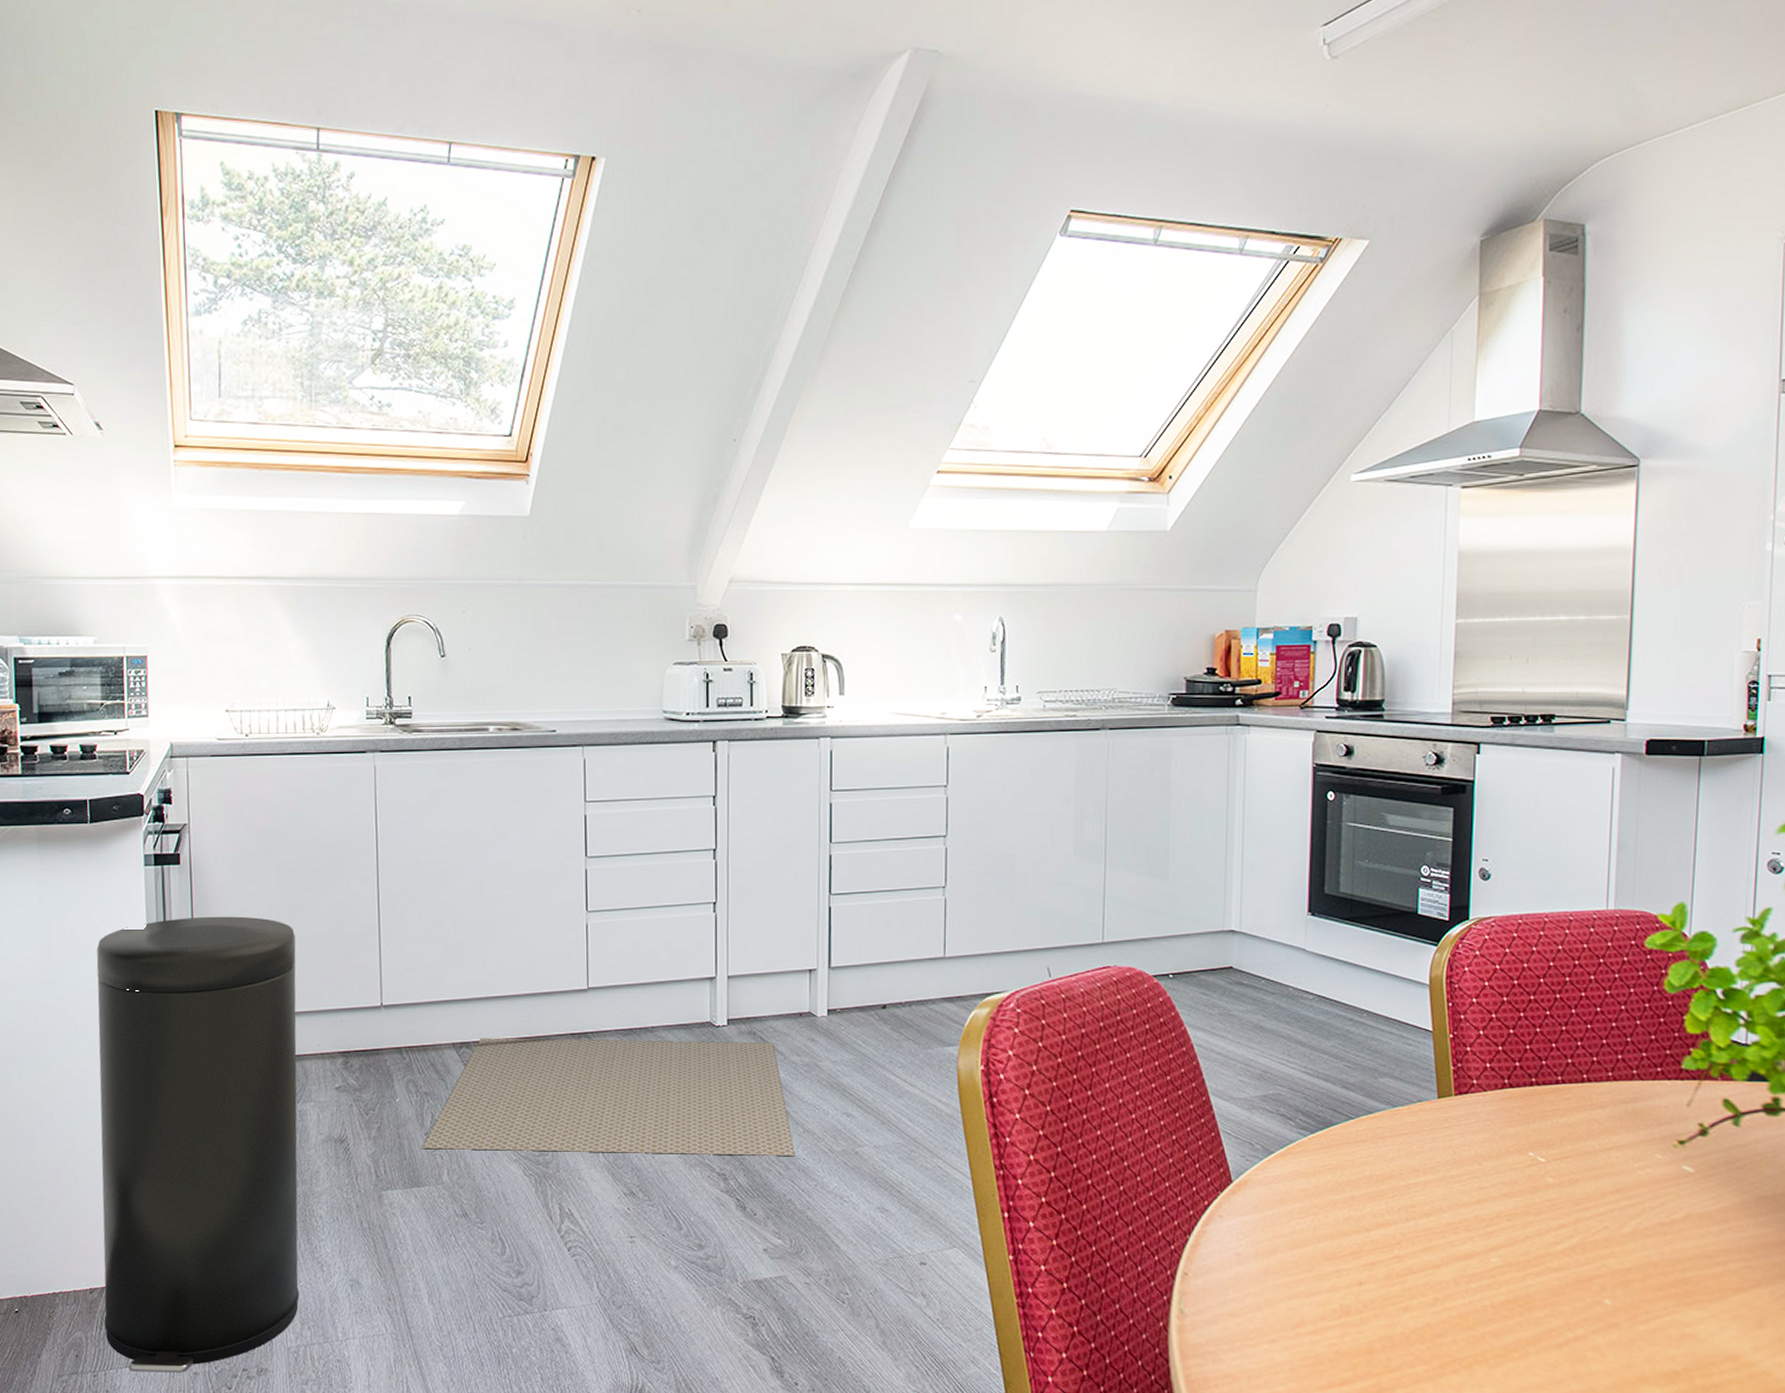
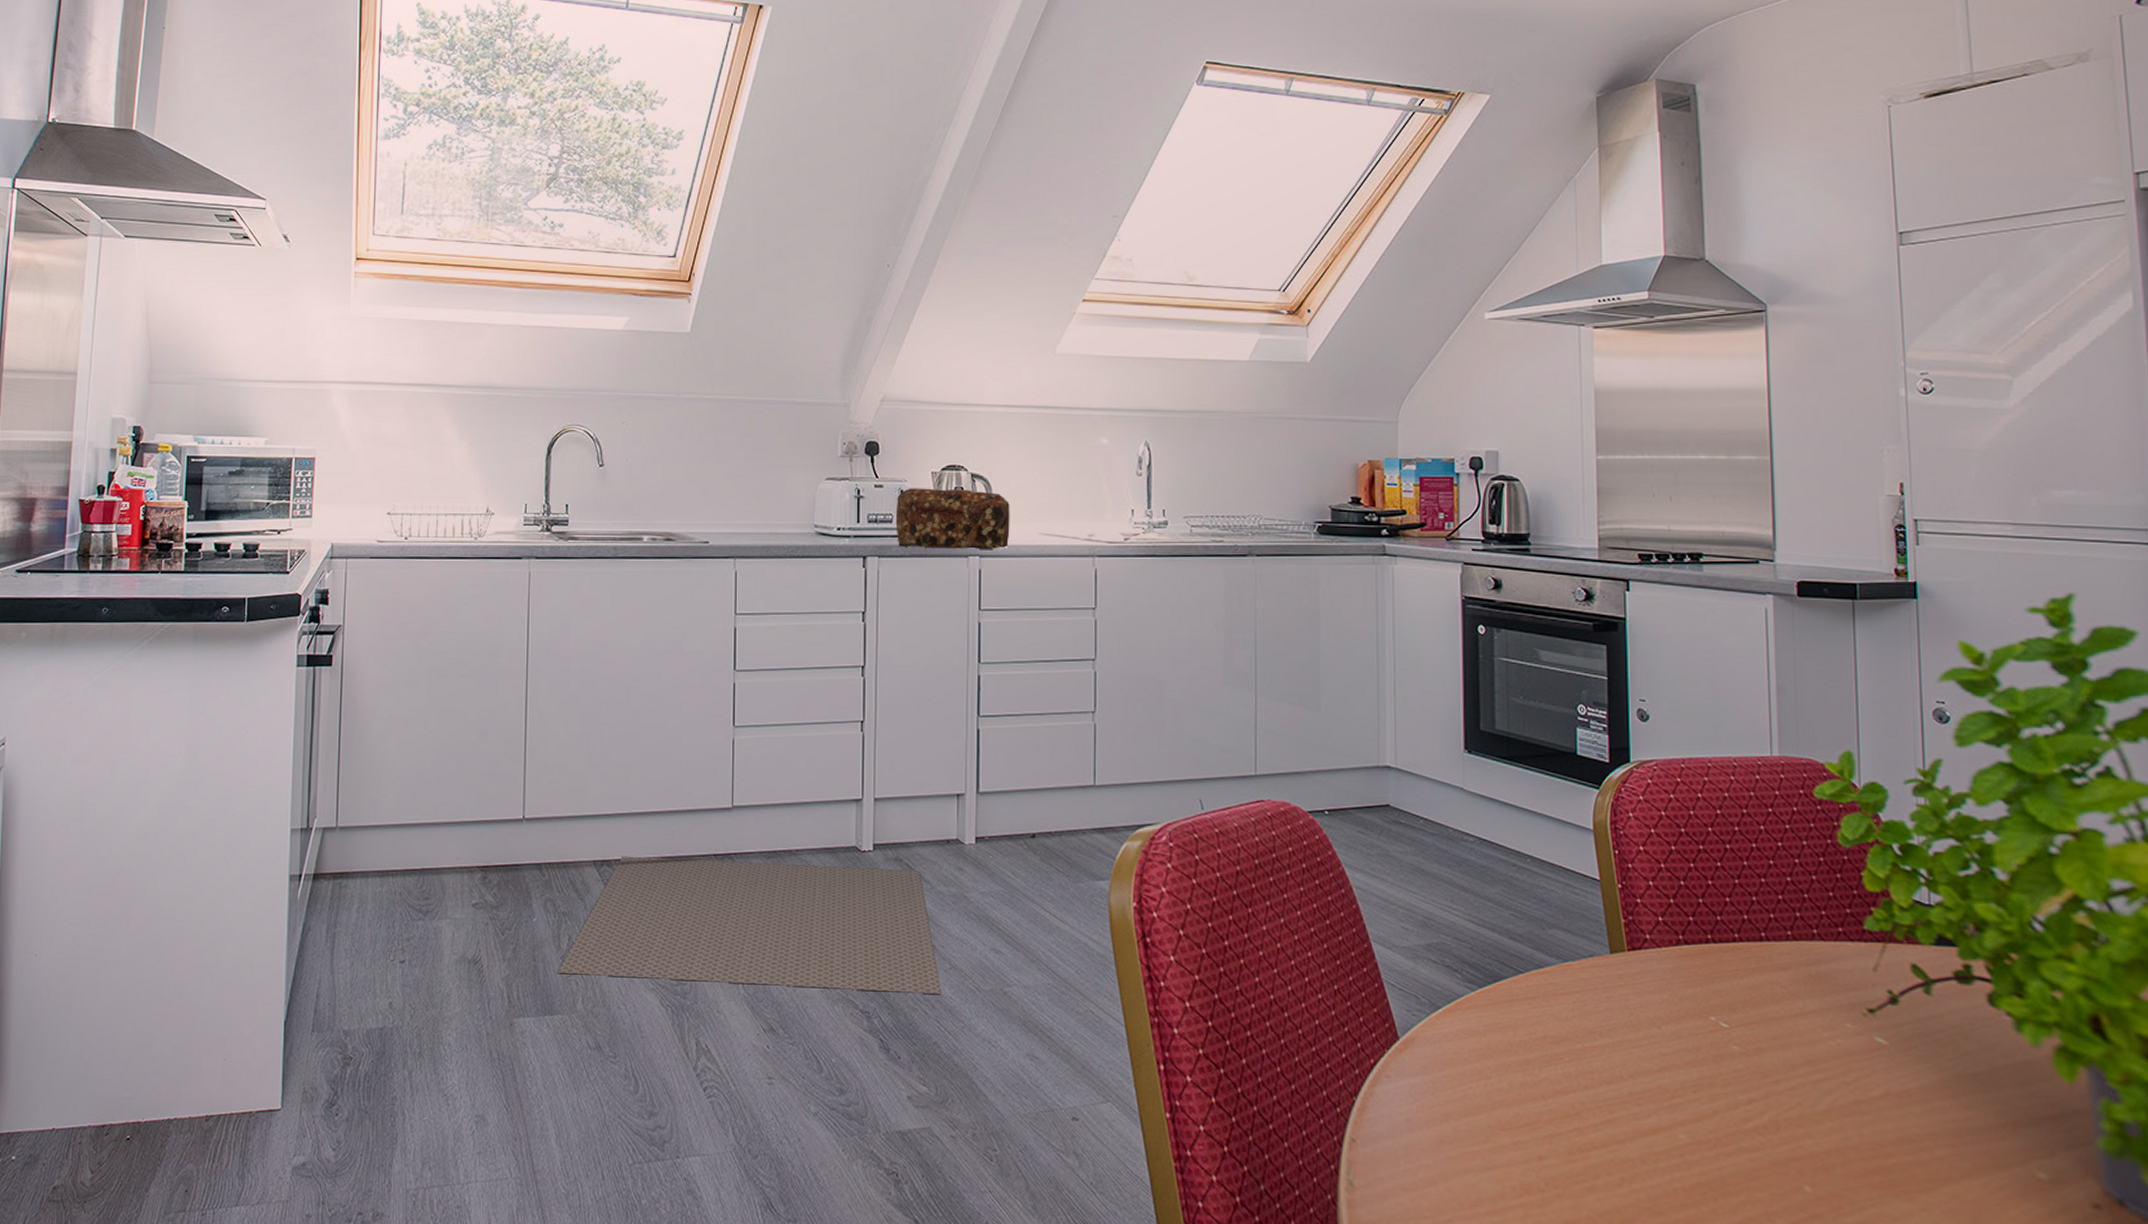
pedal bin: present [96,916,299,1373] -> none [217,720,441,1214]
bread loaf: none [745,670,862,731] -> present [895,488,1010,549]

